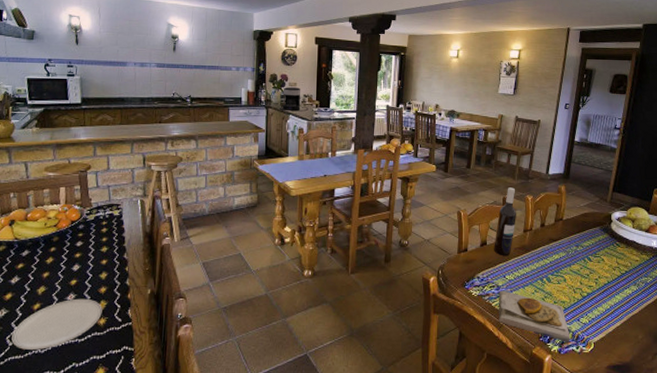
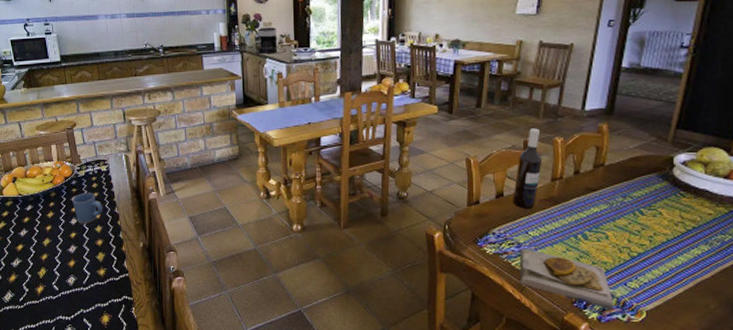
plate: present [11,298,103,351] -> none [27,250,101,297]
mug: none [77,237,111,270] -> present [72,192,103,224]

